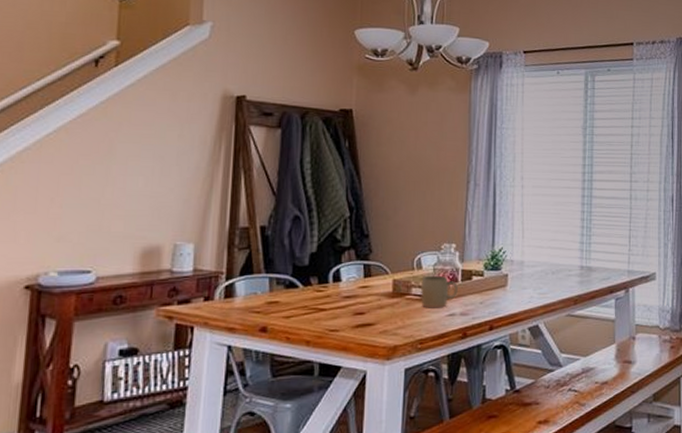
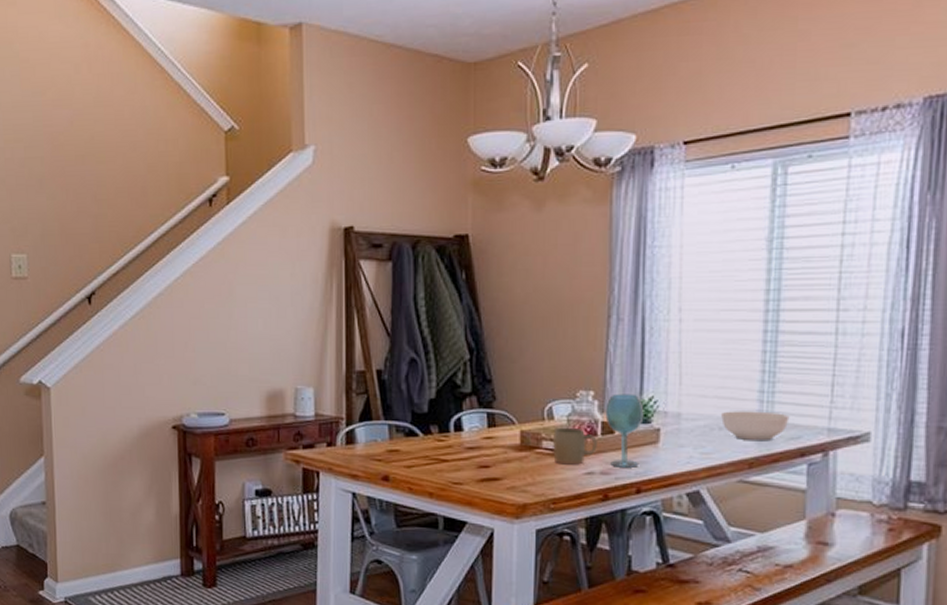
wine glass: none [465,246,495,309] -> present [605,394,644,468]
bowl: none [554,258,602,282] -> present [721,411,790,441]

